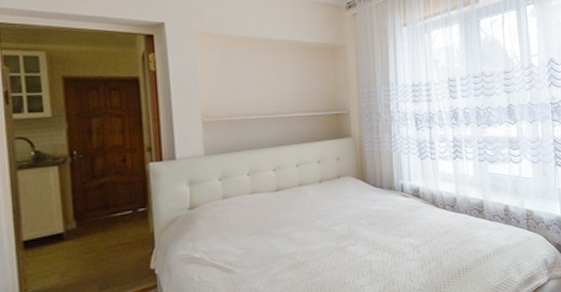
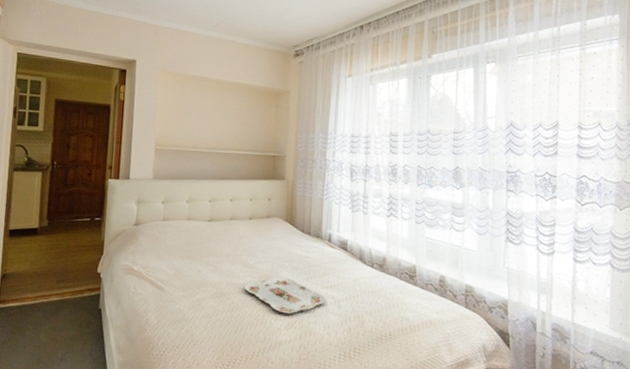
serving tray: none [322,233,405,270] -> present [244,276,326,314]

